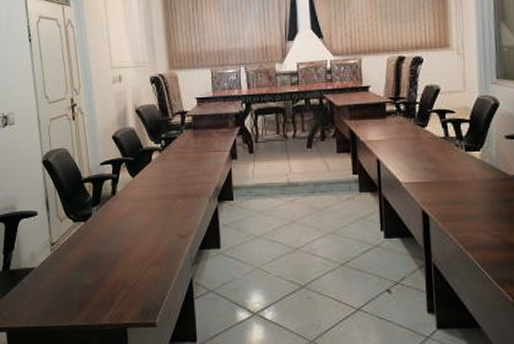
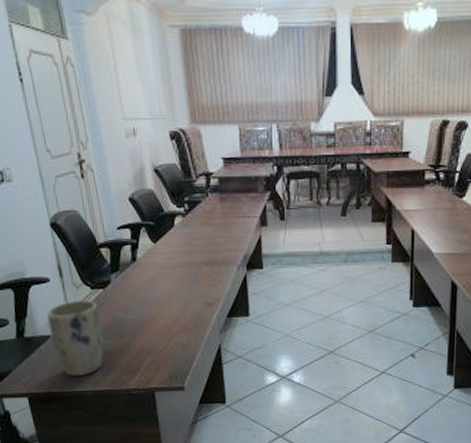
plant pot: none [31,232,82,311] -> present [47,300,105,377]

